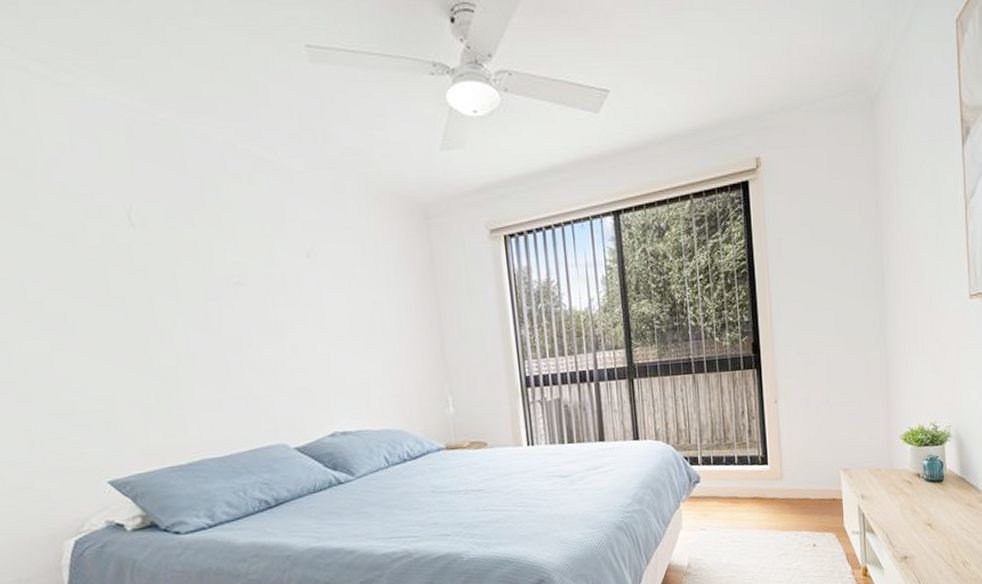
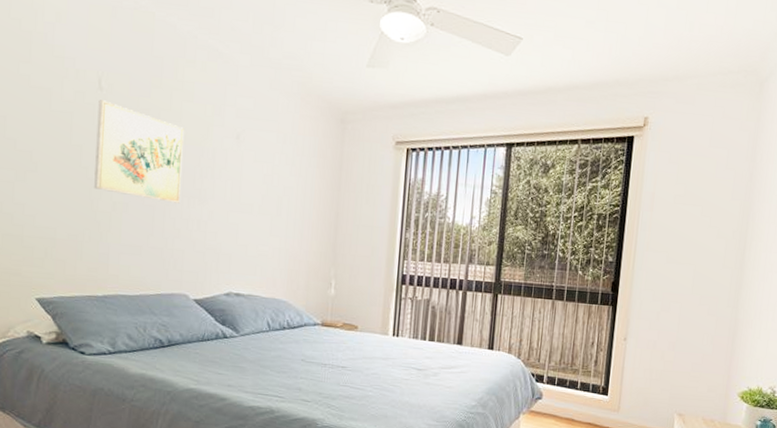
wall art: none [133,238,255,344] -> present [94,100,184,203]

